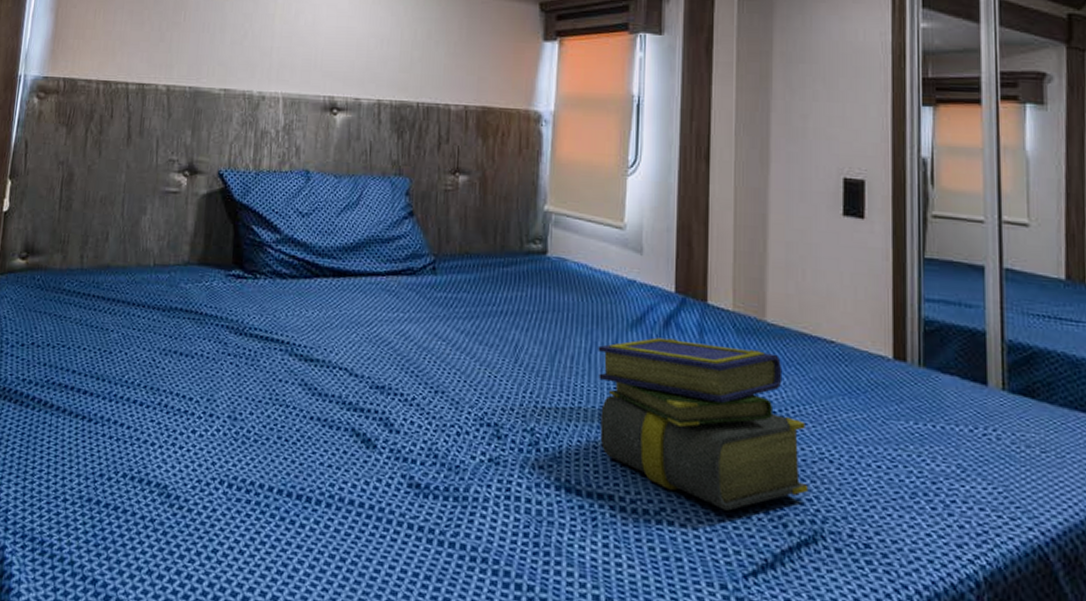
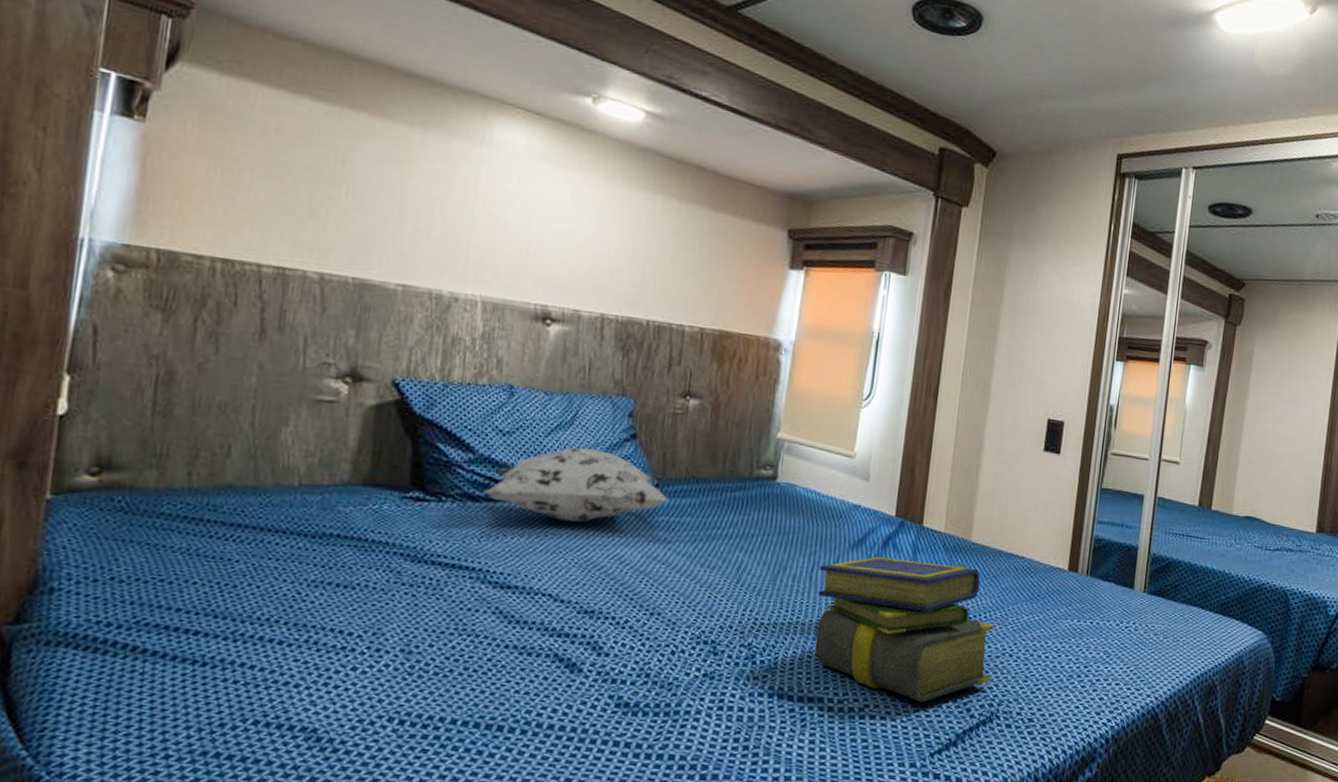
decorative pillow: none [288,226,445,298] -> present [483,447,669,523]

